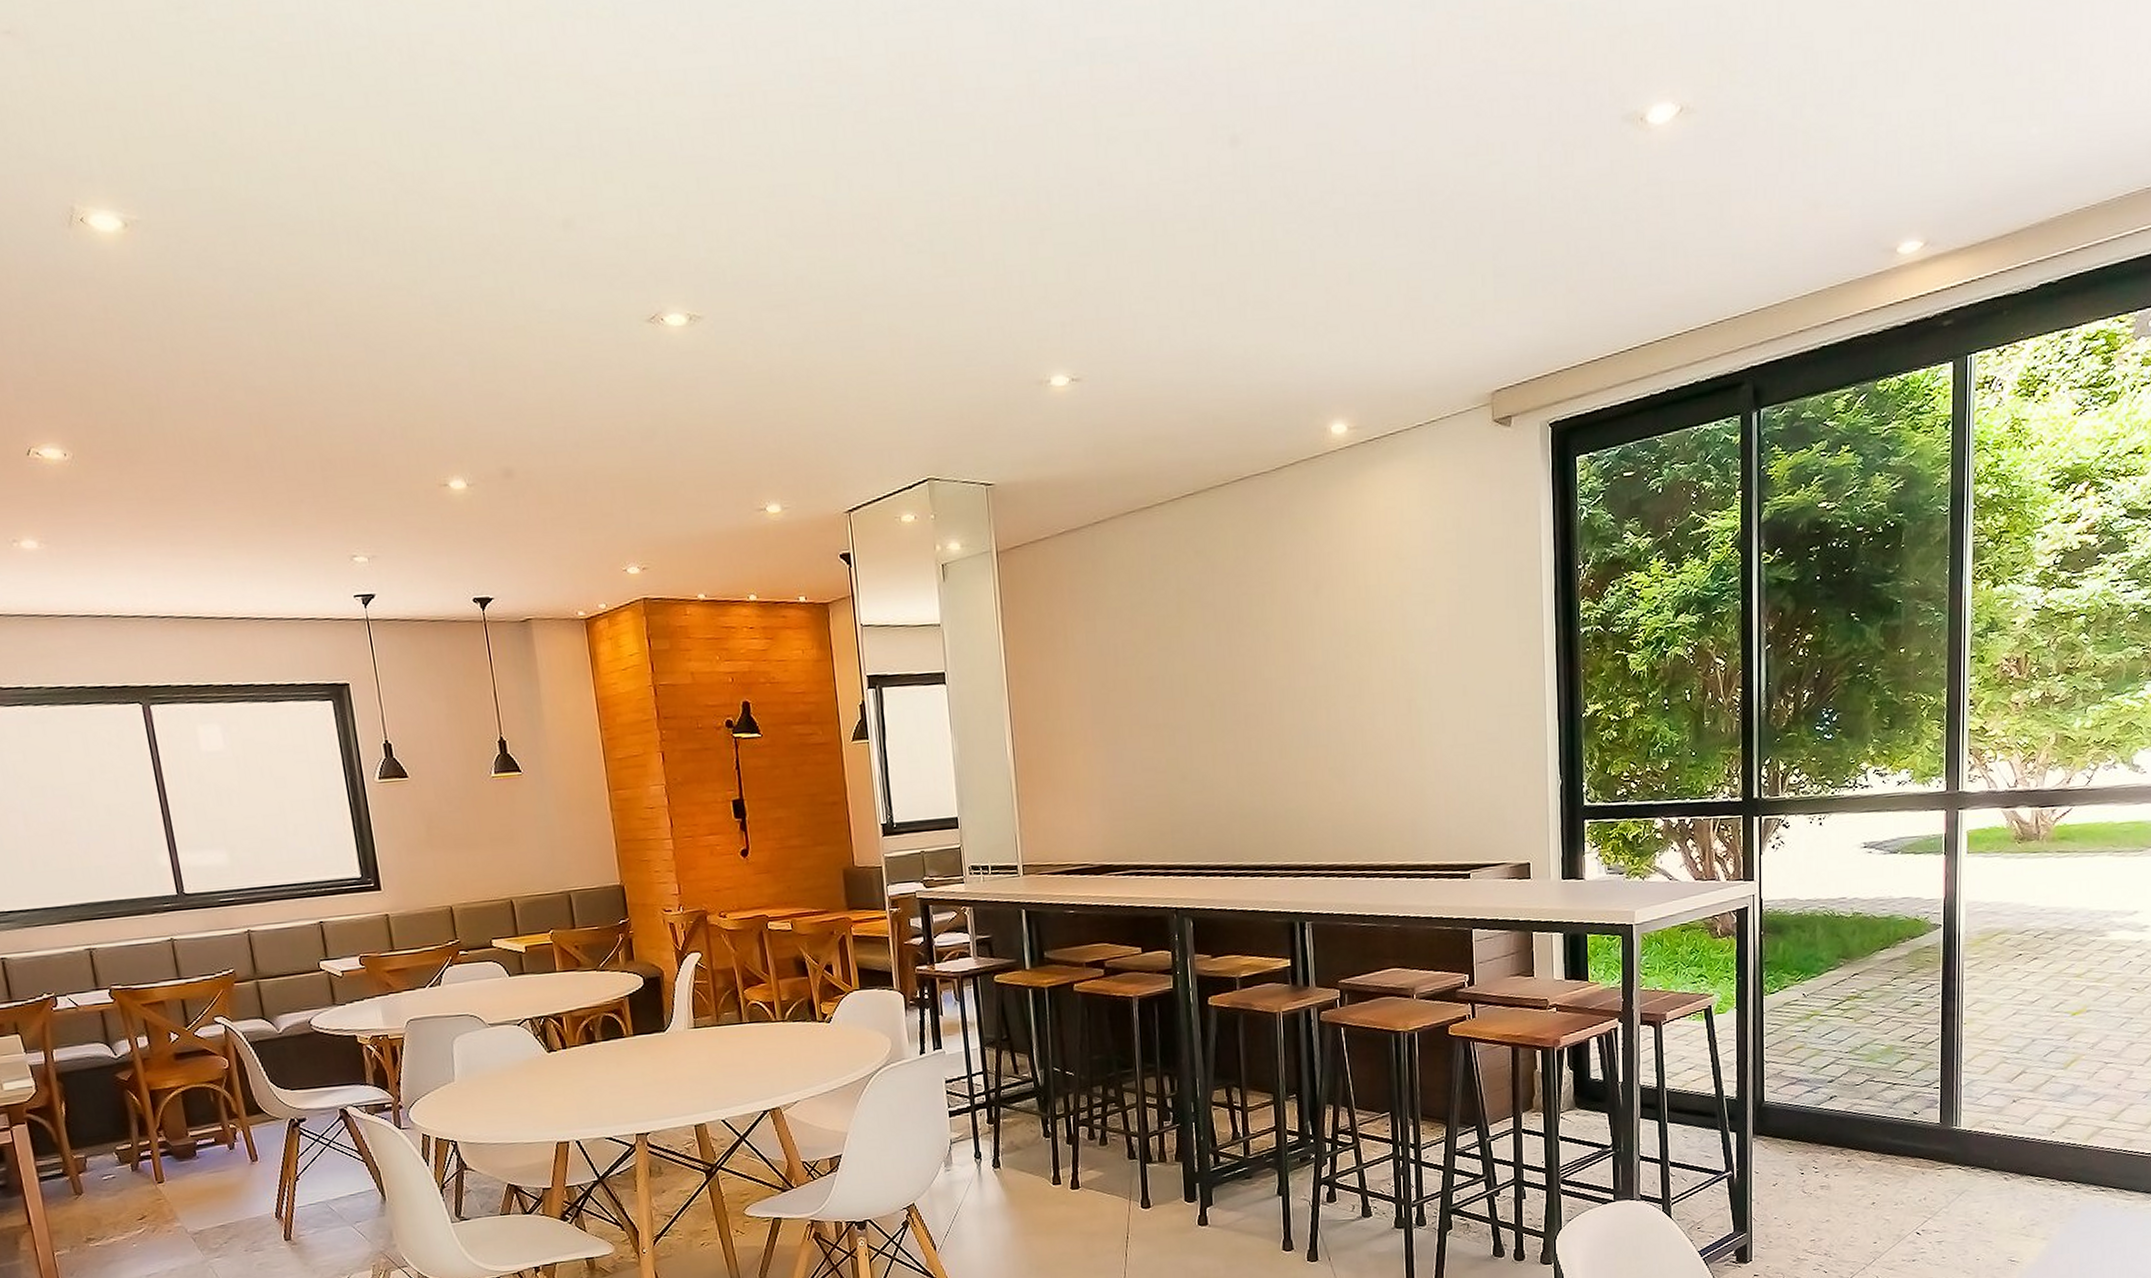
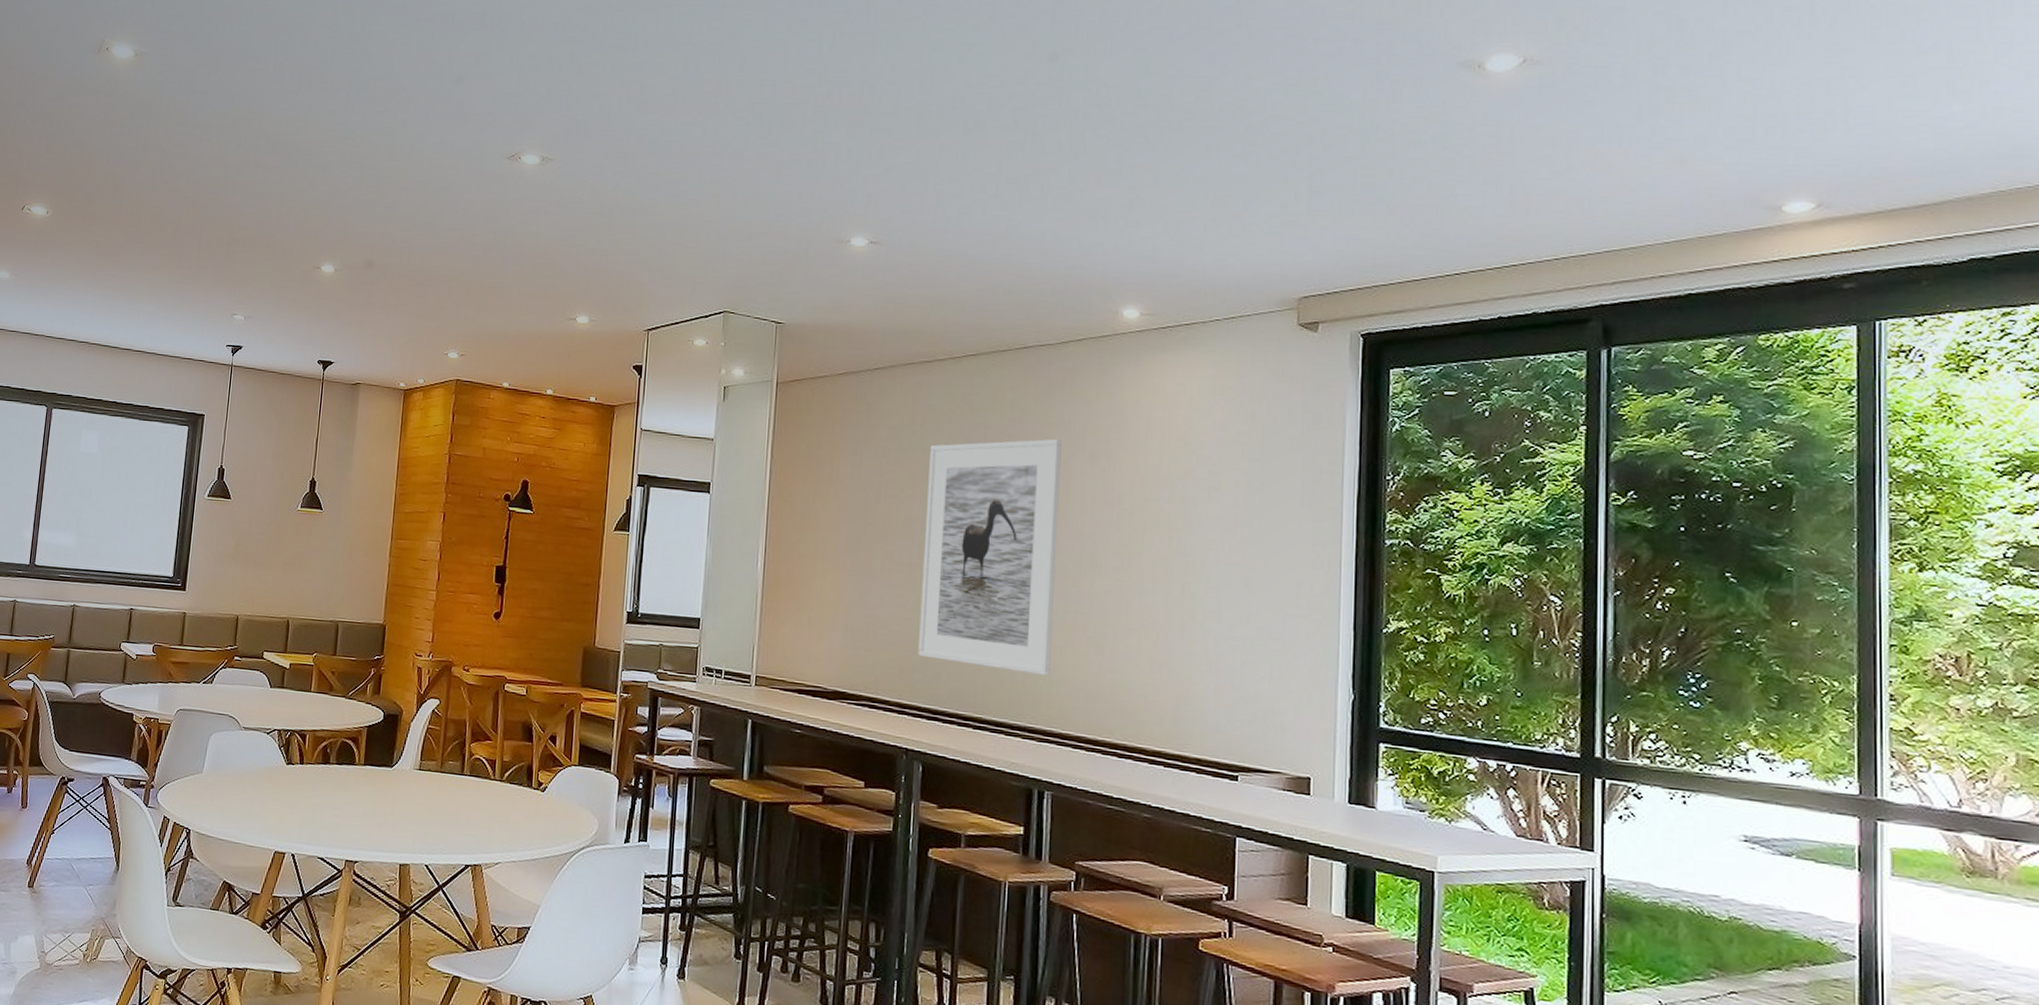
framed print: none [1161,572,1299,816] -> present [918,438,1062,676]

